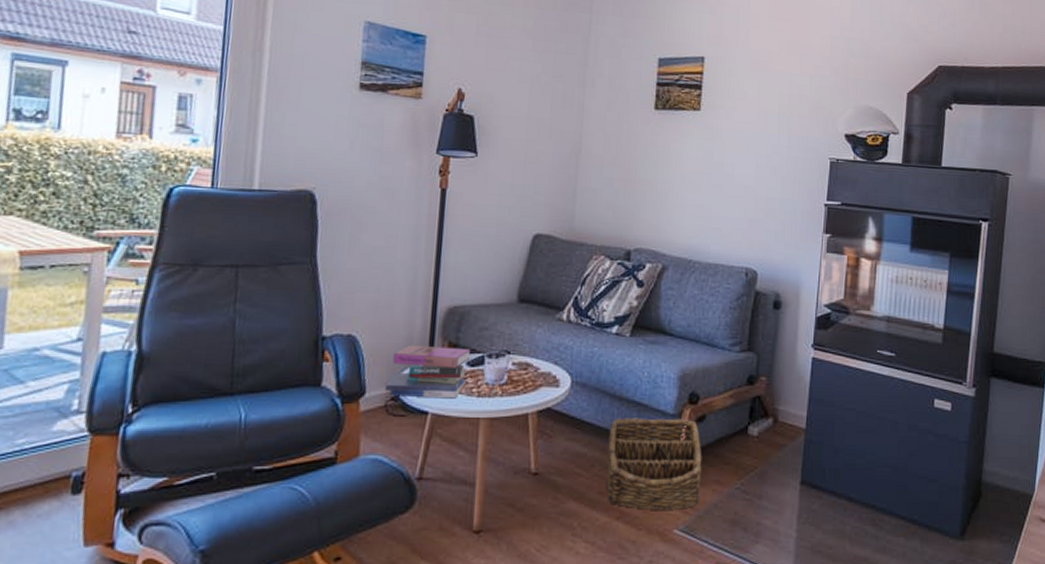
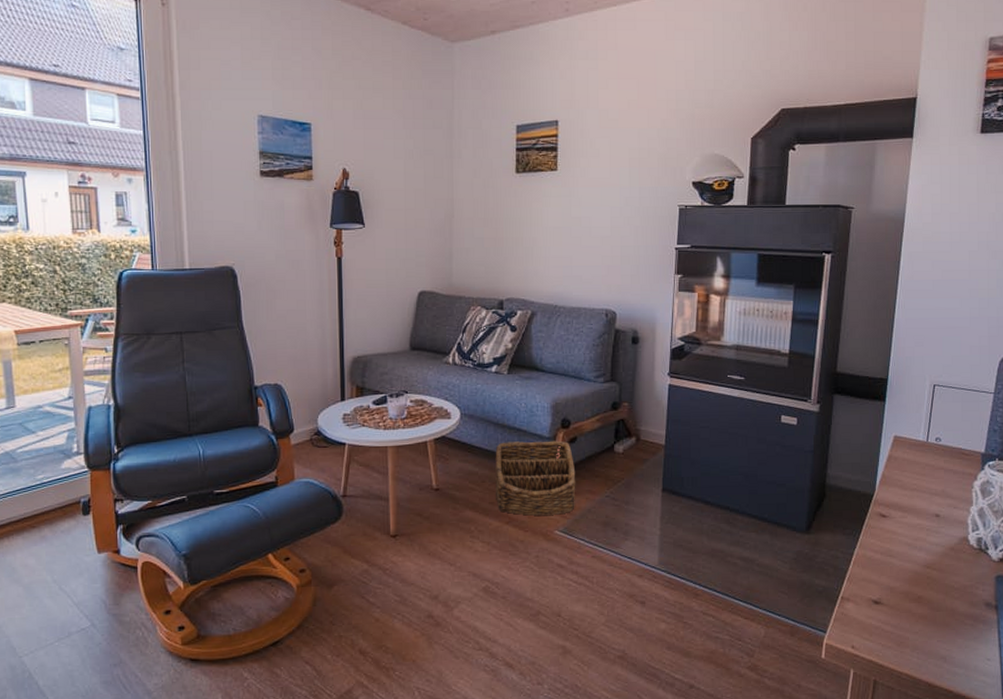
books: present [384,345,471,399] -> none [309,389,376,432]

